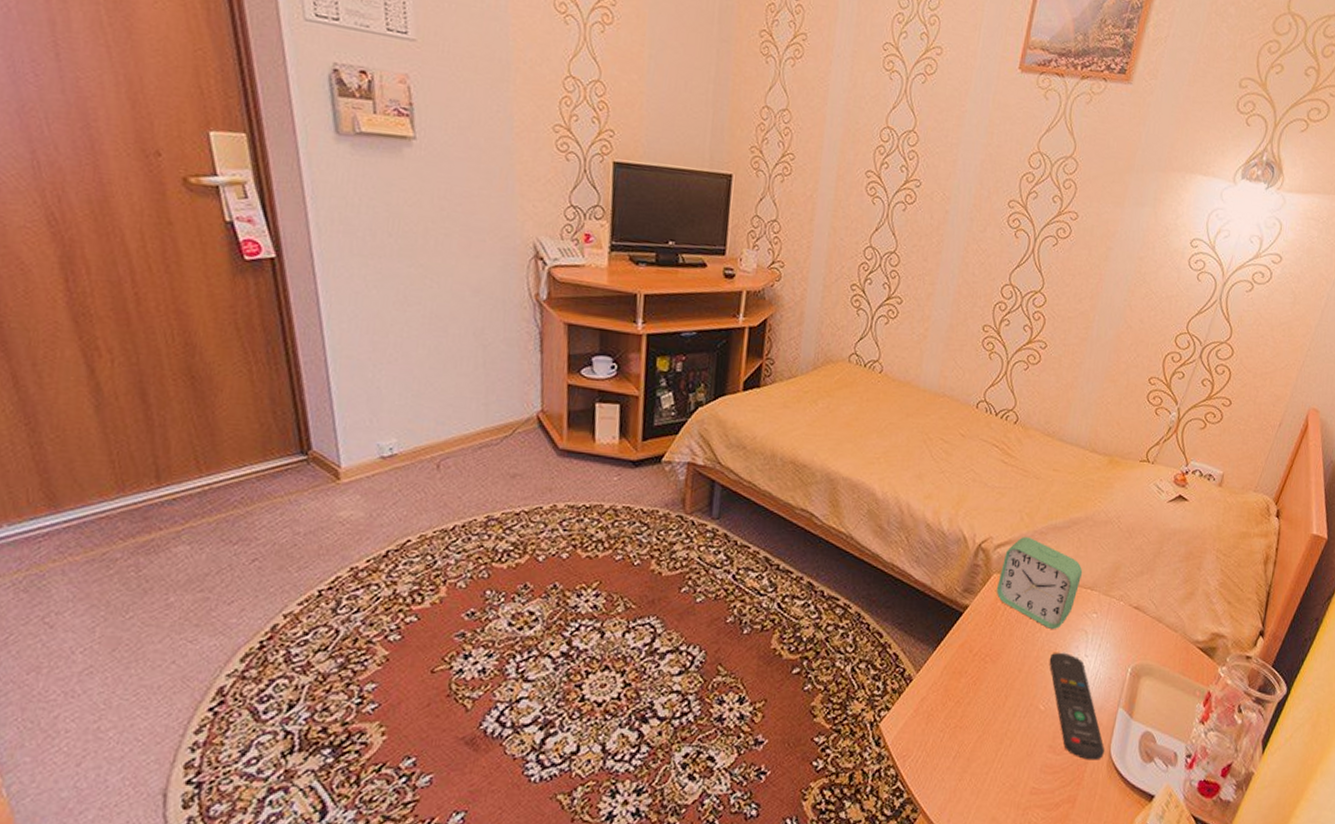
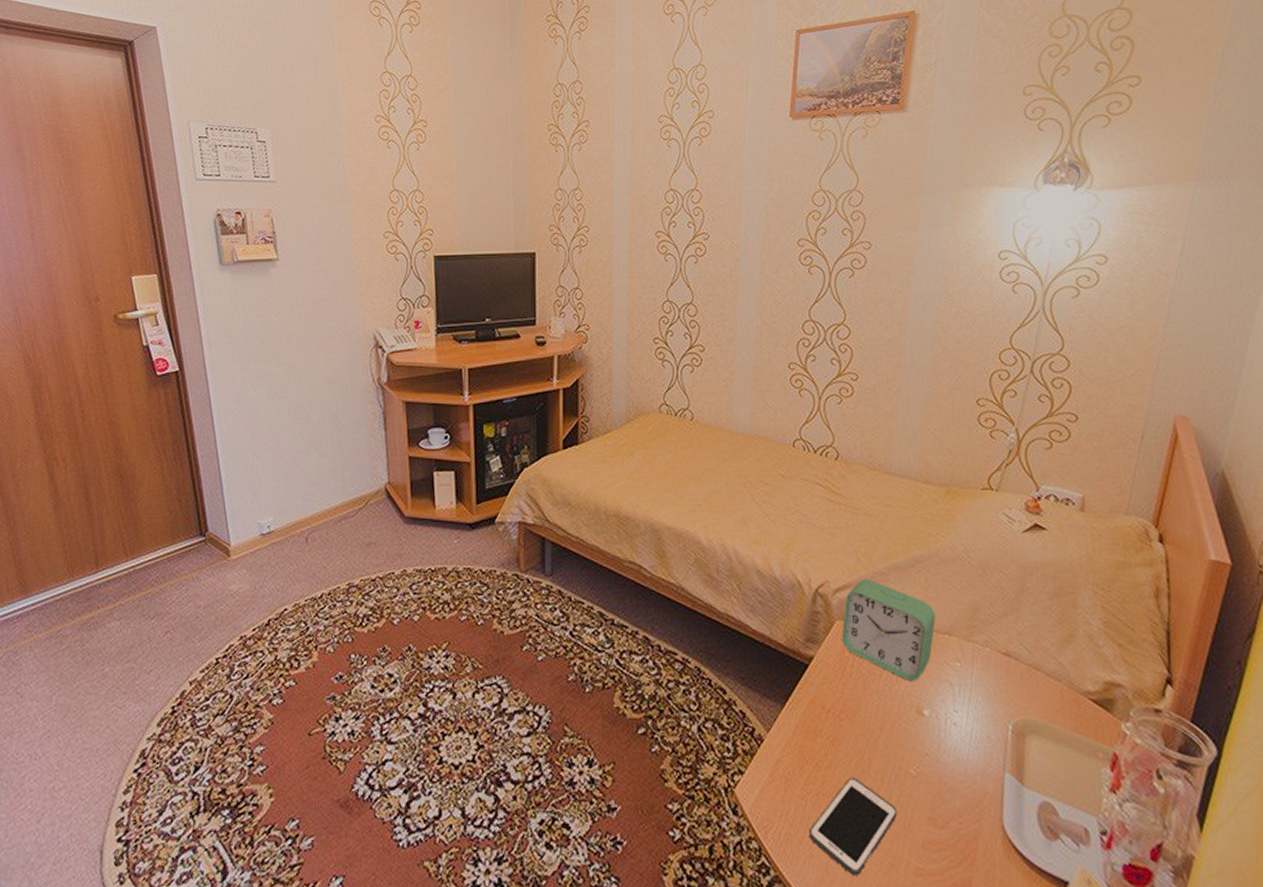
cell phone: none [942,712,1024,796] -> present [808,777,898,876]
remote control: present [1049,653,1105,760] -> none [913,708,997,836]

